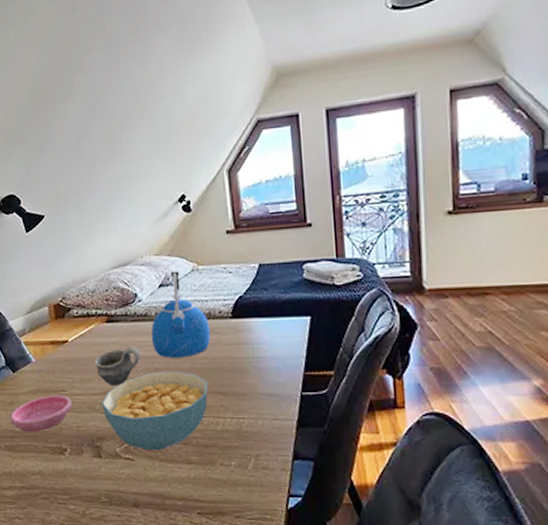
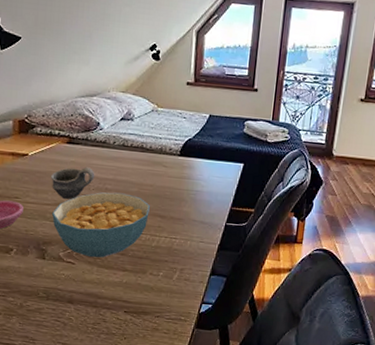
kettle: present [151,271,210,358] -> none [106,108,160,183]

